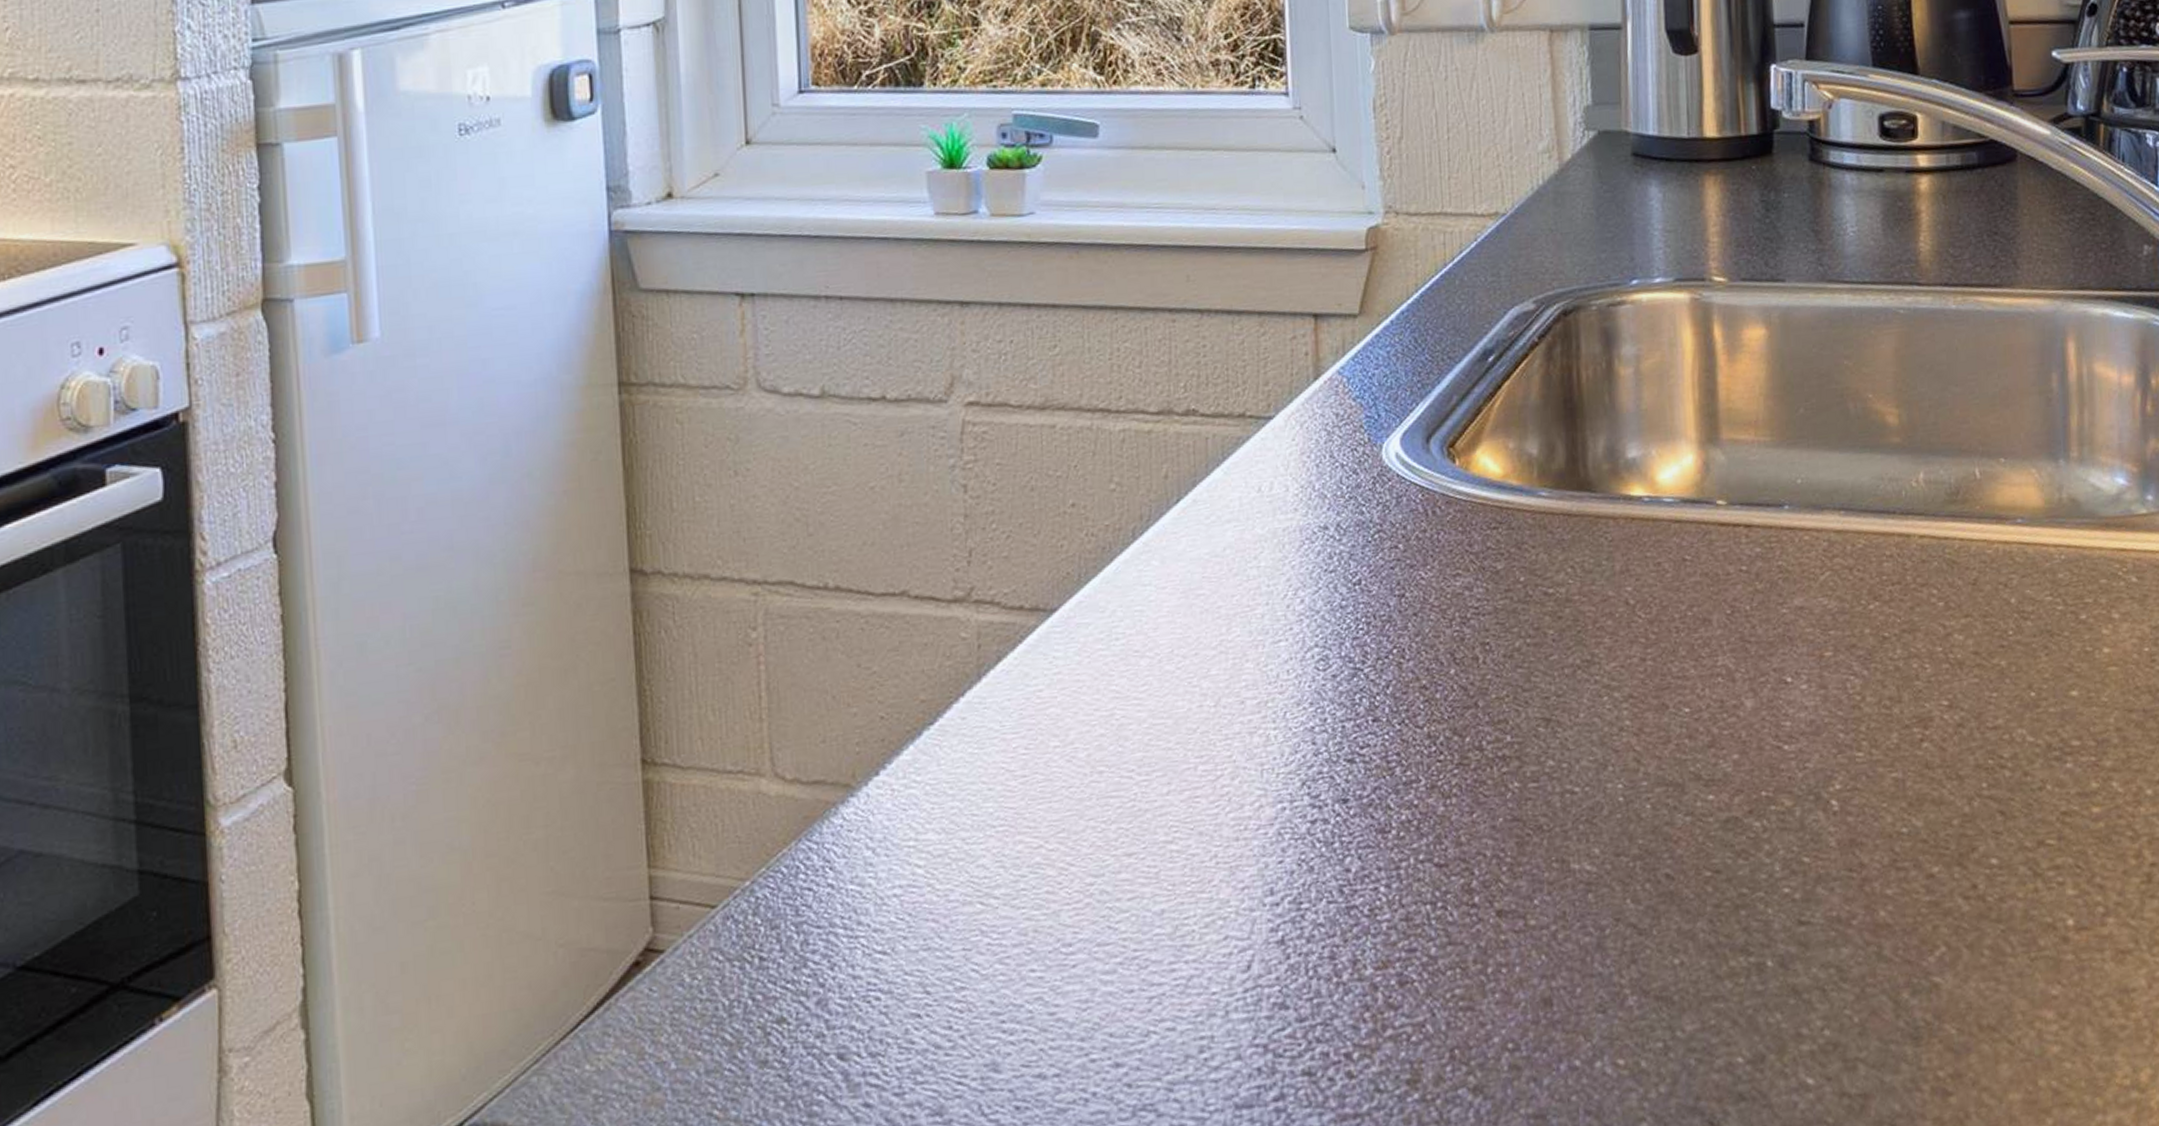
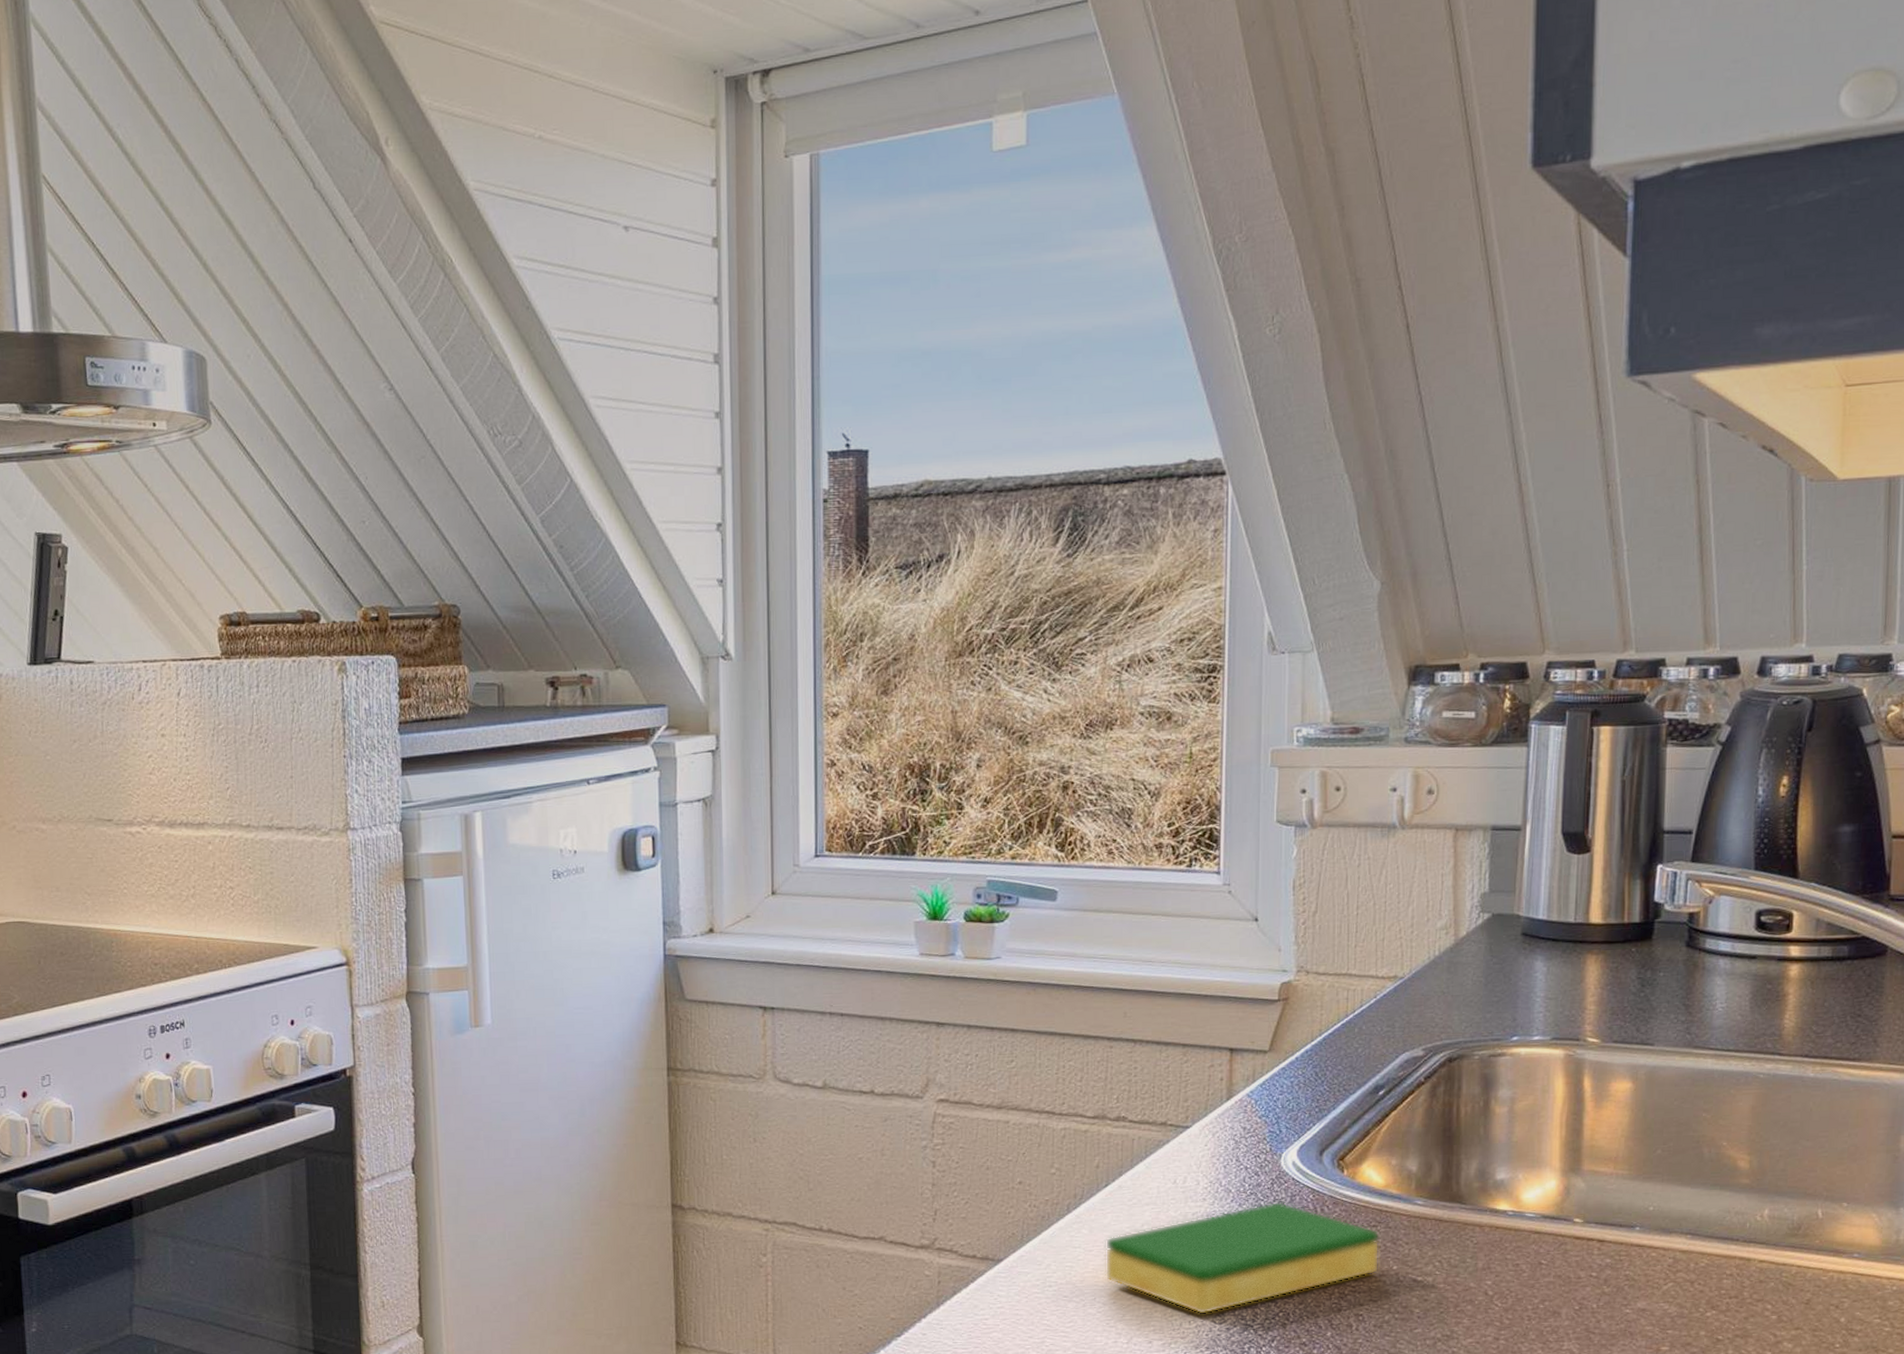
dish sponge: none [1180,505,1504,661] -> present [1105,1201,1380,1315]

